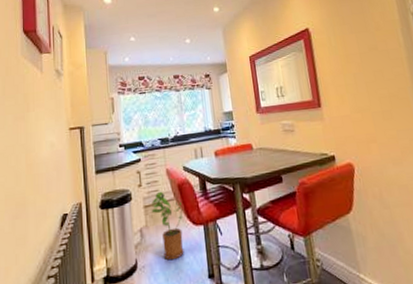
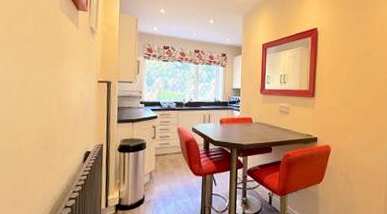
house plant: present [151,191,184,260] -> none [161,145,187,199]

